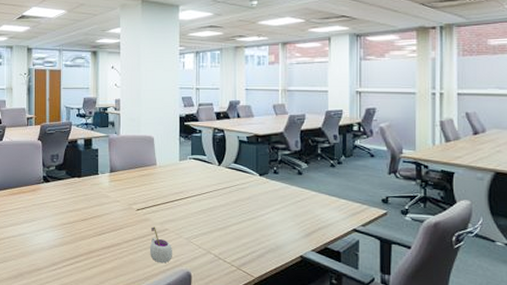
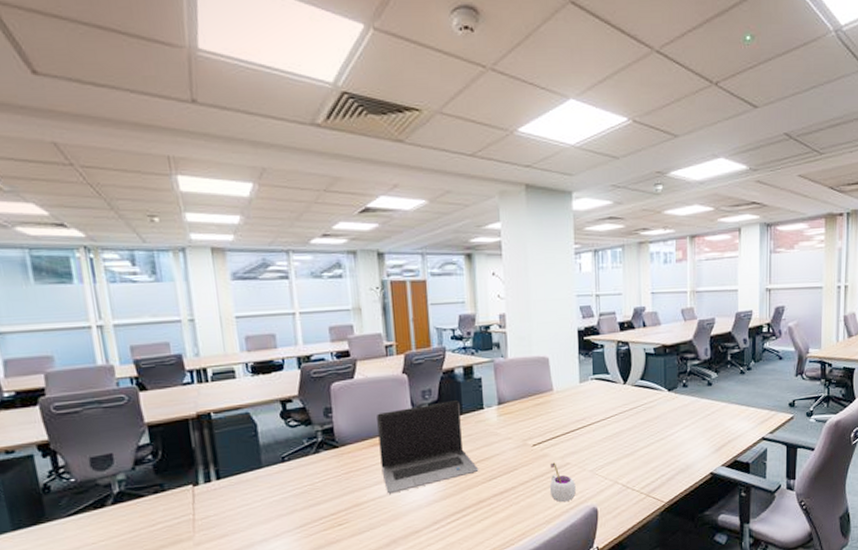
laptop computer: none [16,165,91,235] -> present [377,400,479,494]

